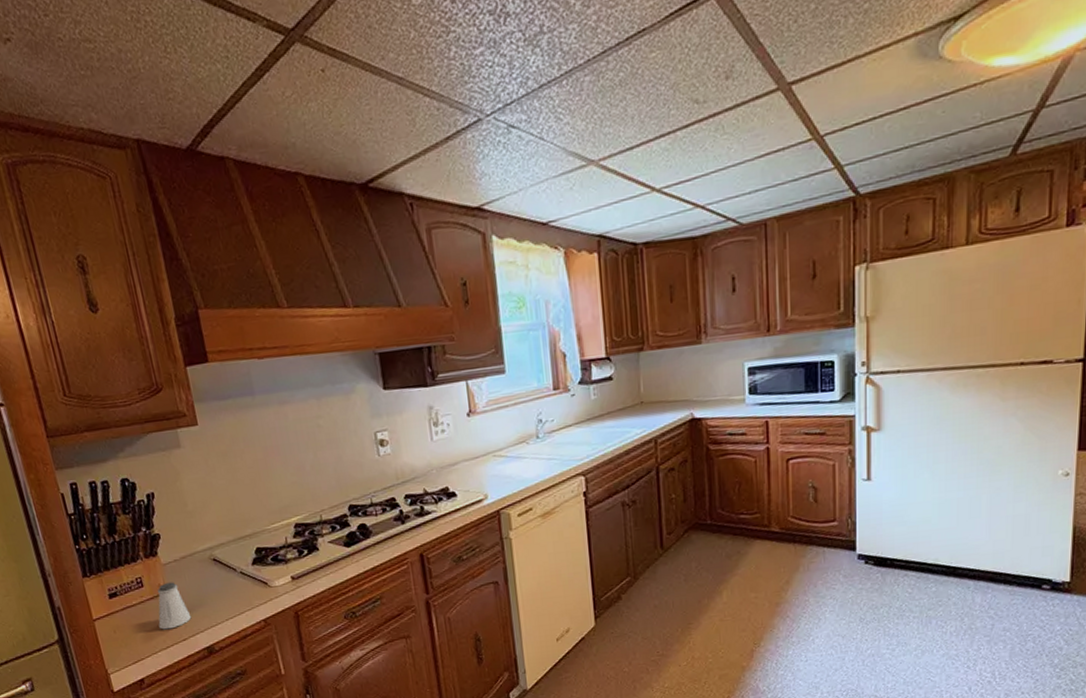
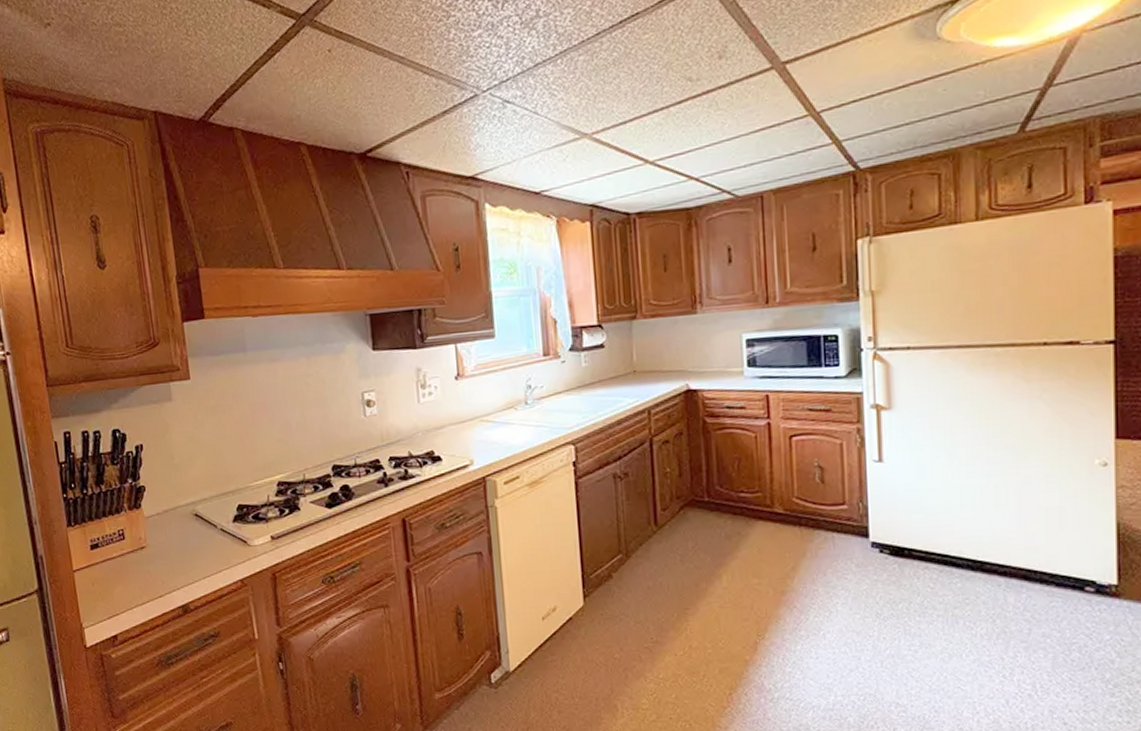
saltshaker: present [157,582,192,630] -> none [136,536,169,585]

